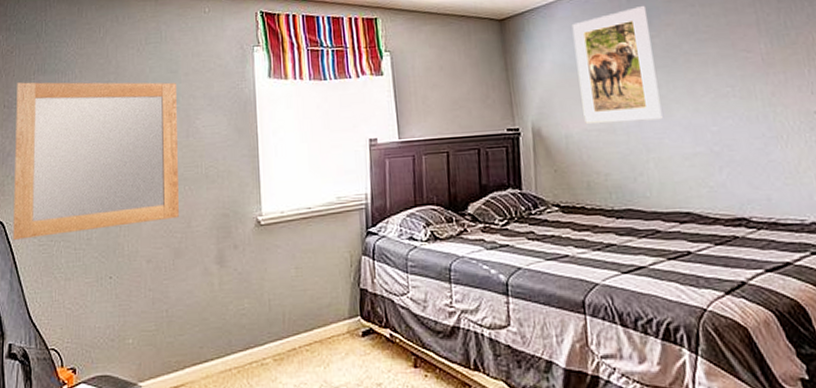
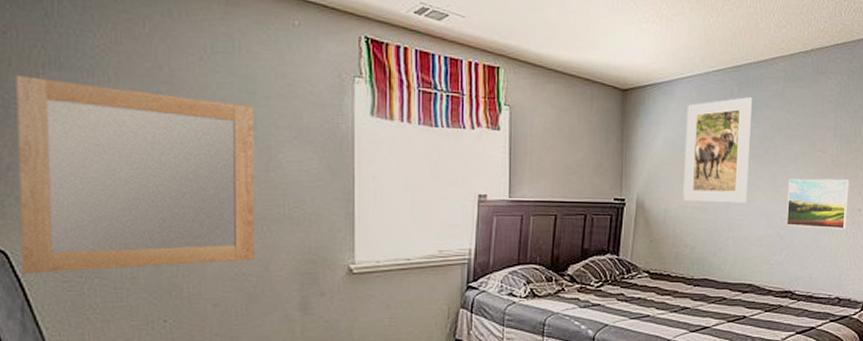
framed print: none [711,78,804,140] -> present [785,178,850,229]

